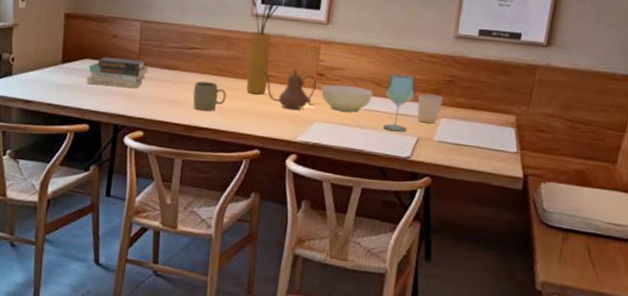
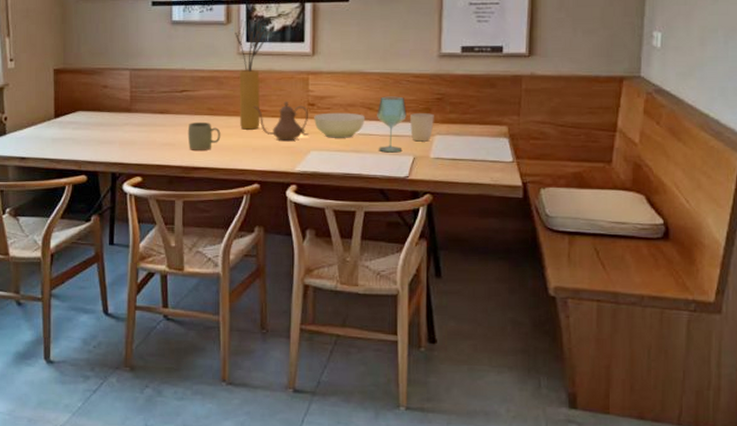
books: present [86,57,149,88] -> none [80,107,141,136]

